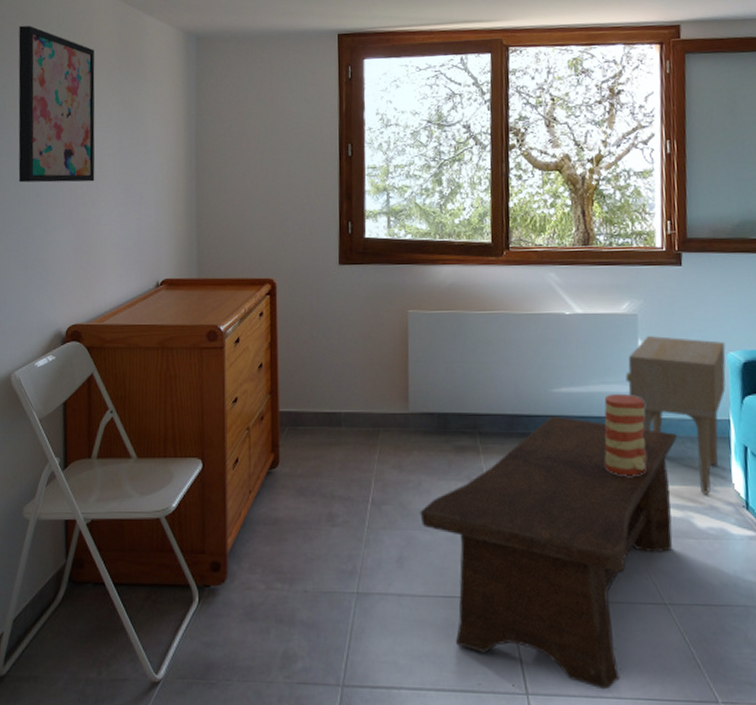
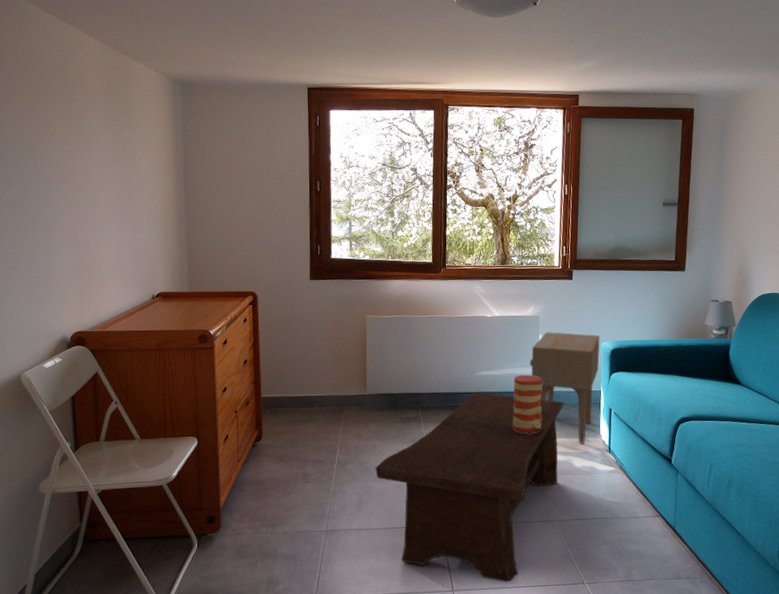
wall art: present [18,25,95,183] -> none [10,64,92,209]

